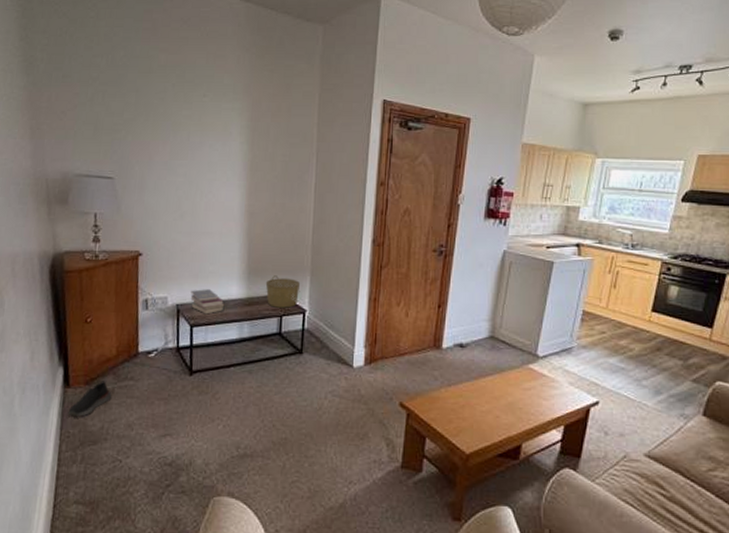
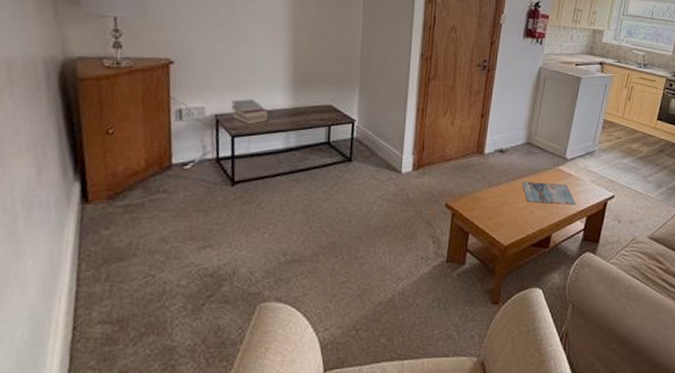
shoe: present [68,381,112,417] -> none [87,195,142,234]
basket: present [265,275,301,308] -> none [313,86,350,118]
magazine: none [485,381,550,410] -> present [522,182,575,205]

